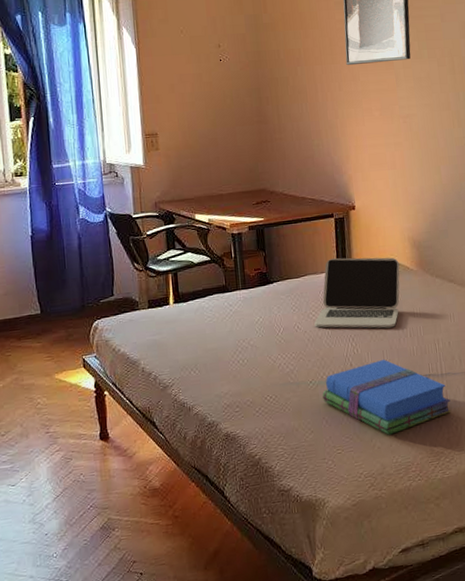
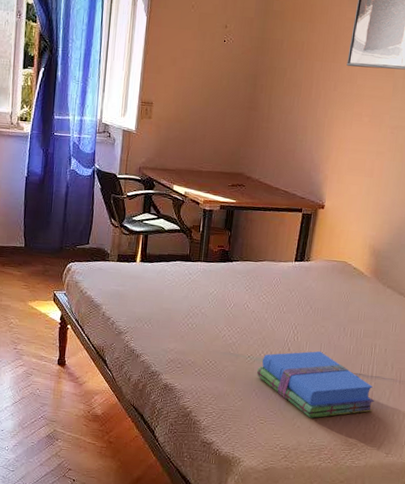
laptop: present [314,257,400,329] -> none [263,250,355,325]

